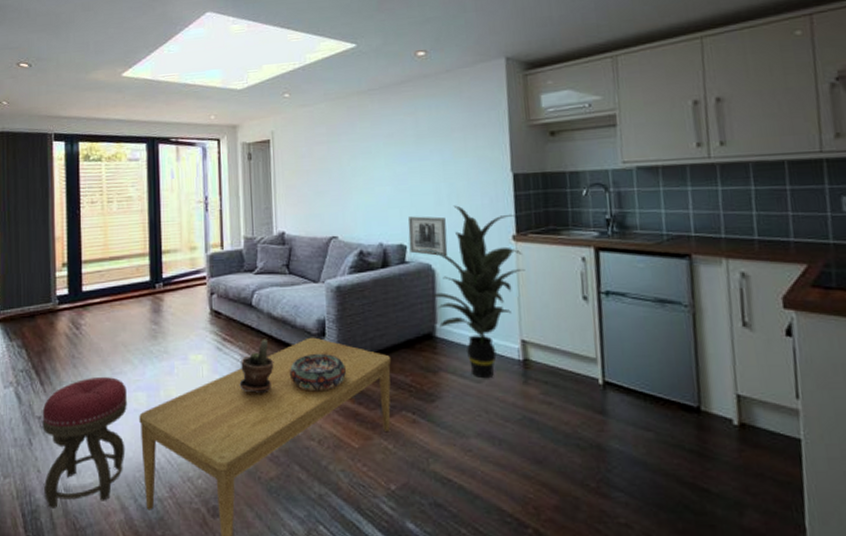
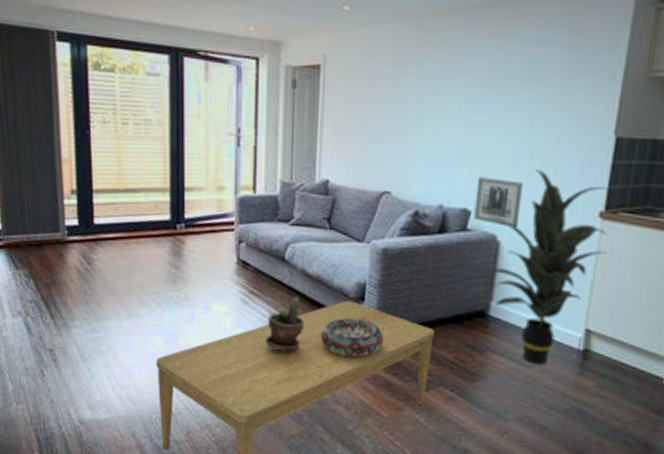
stool: present [42,377,127,508] -> none [53,316,143,438]

